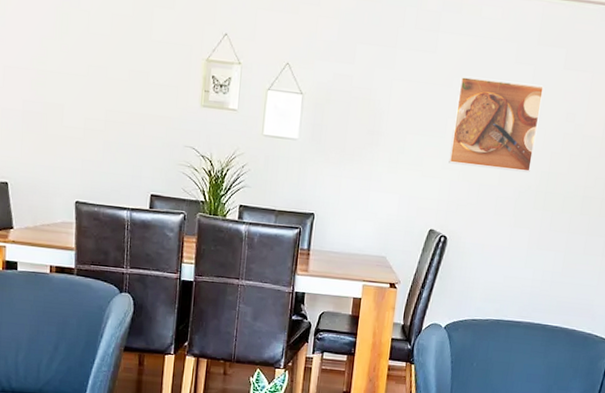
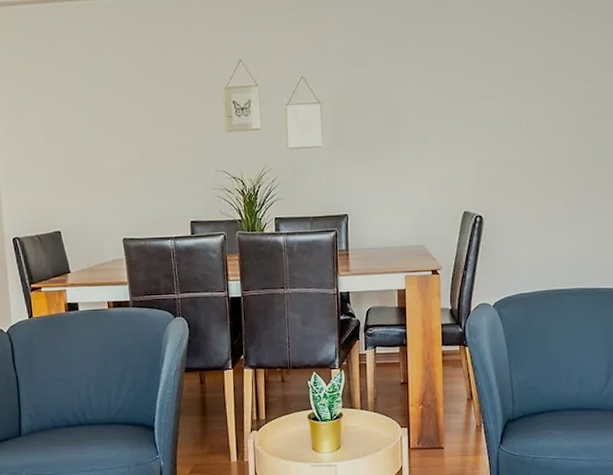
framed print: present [448,76,545,173] -> none [472,52,560,145]

